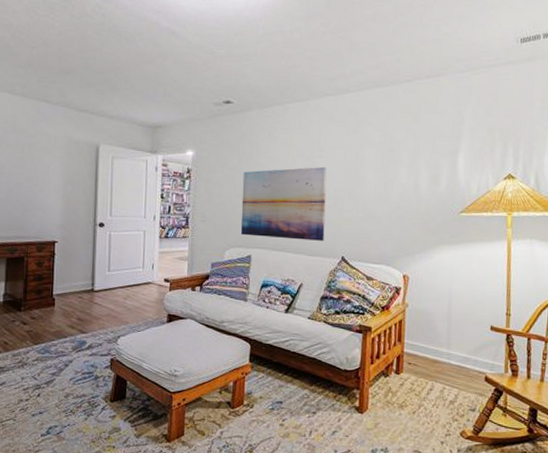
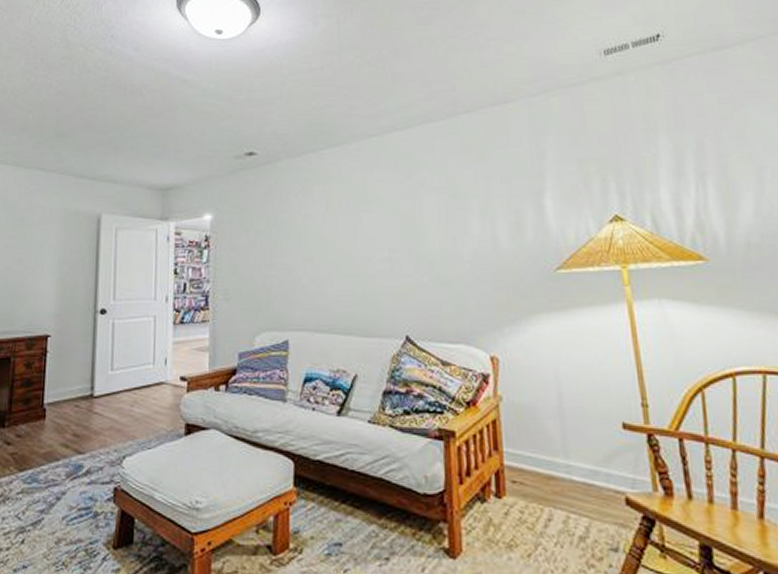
wall art: present [241,166,327,241] -> none [273,222,381,317]

